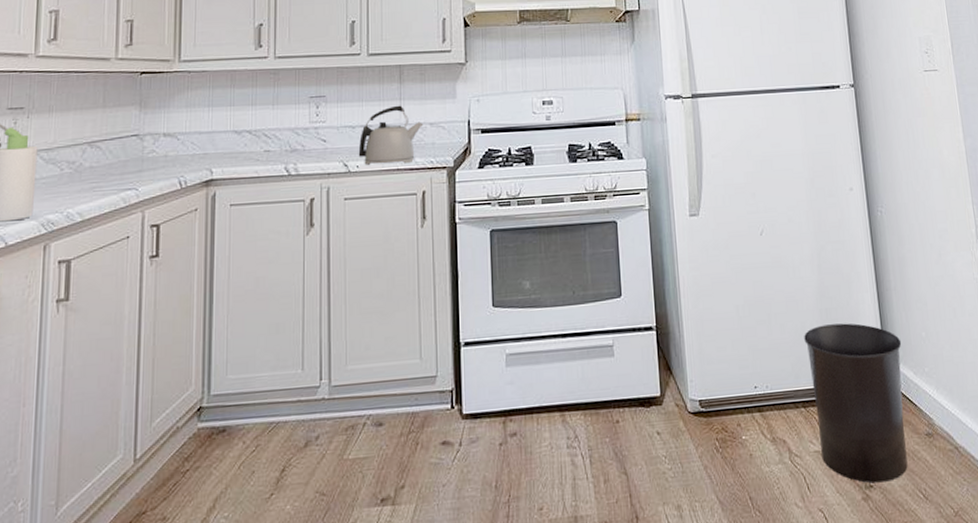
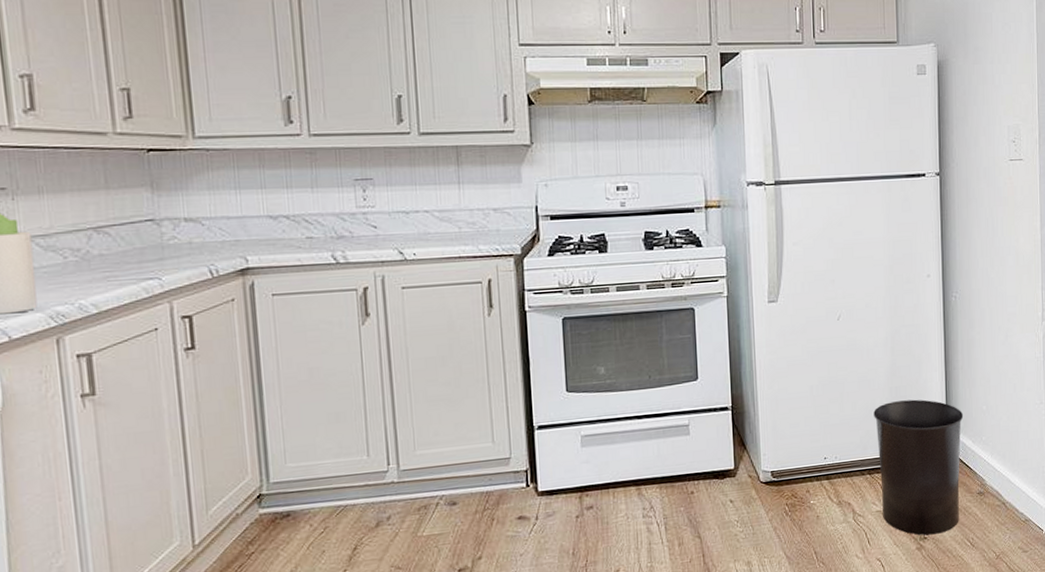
kettle: present [358,105,424,166] -> none [414,189,487,254]

